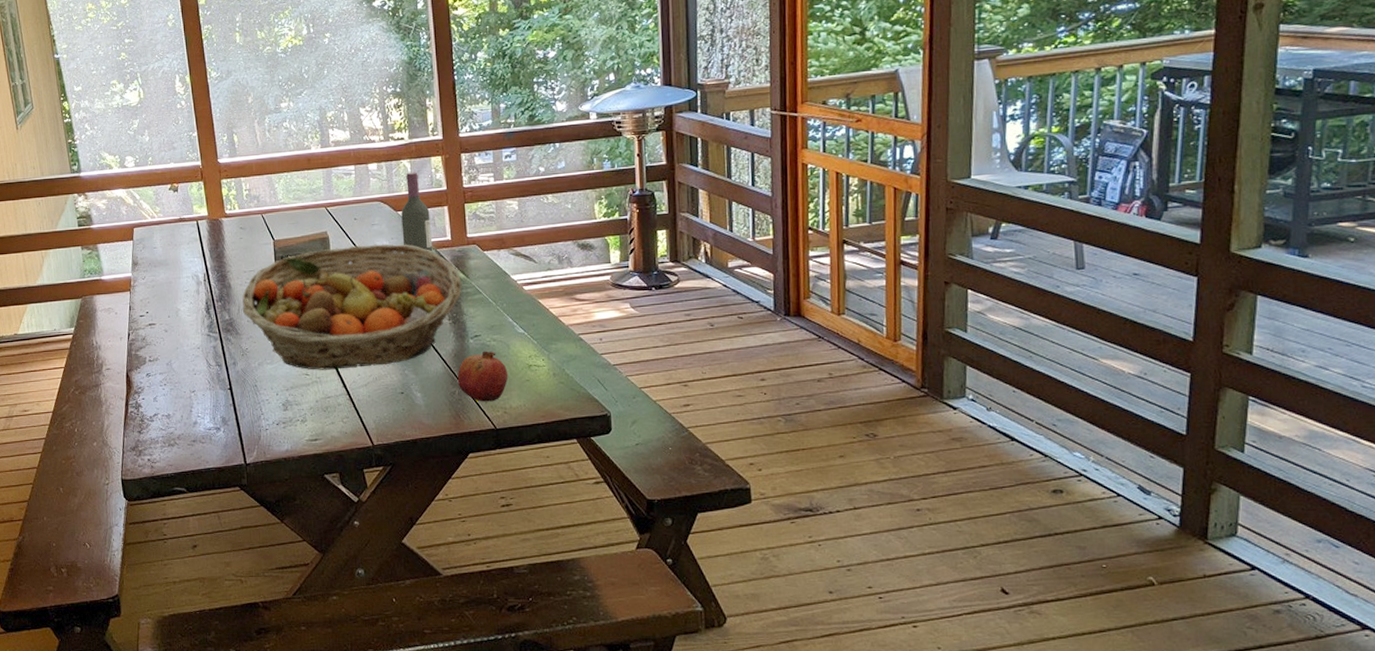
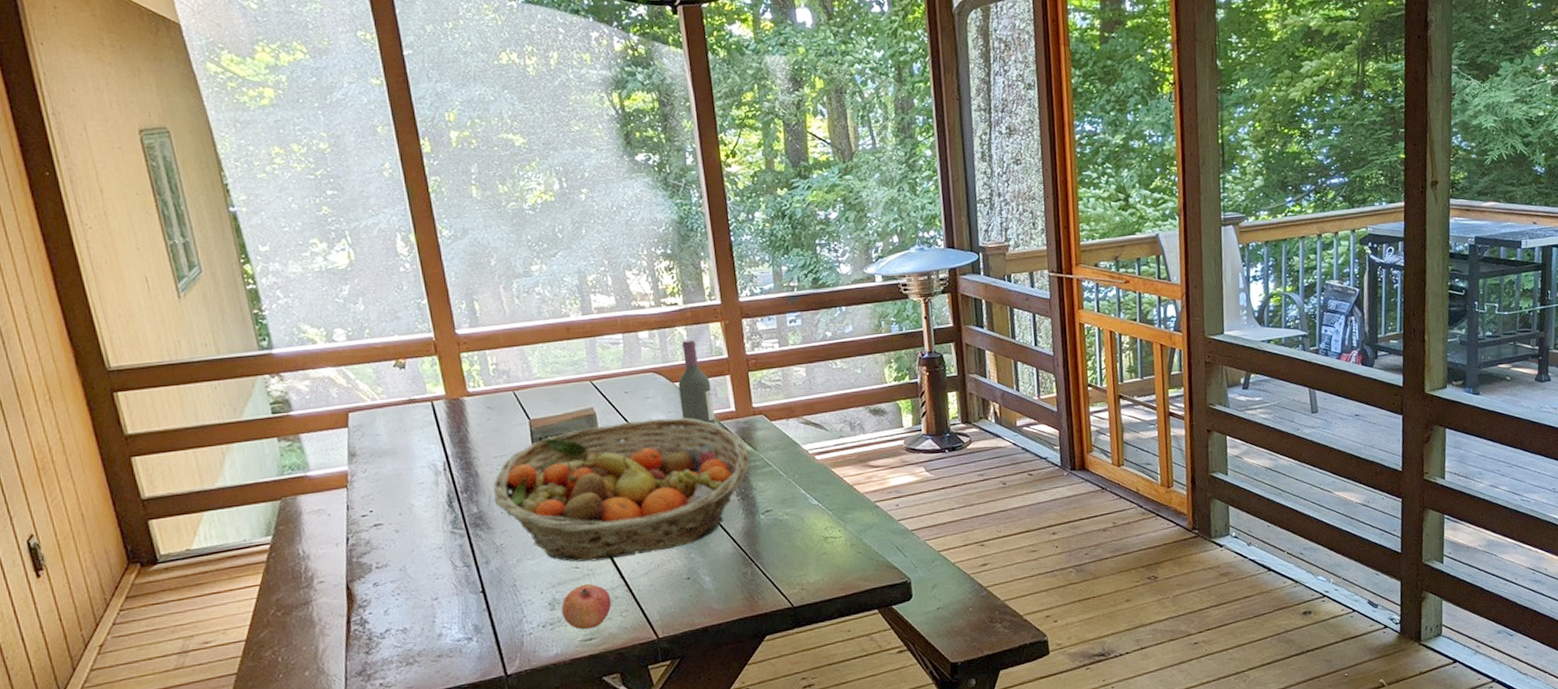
pomegranate: none [293,389,335,431] -> present [561,583,612,630]
fruit: present [457,351,508,402] -> none [749,526,804,581]

